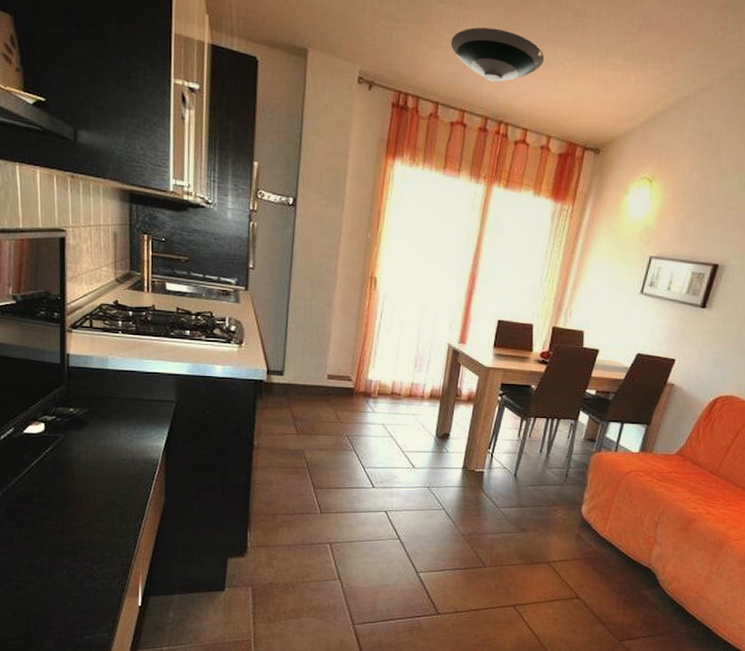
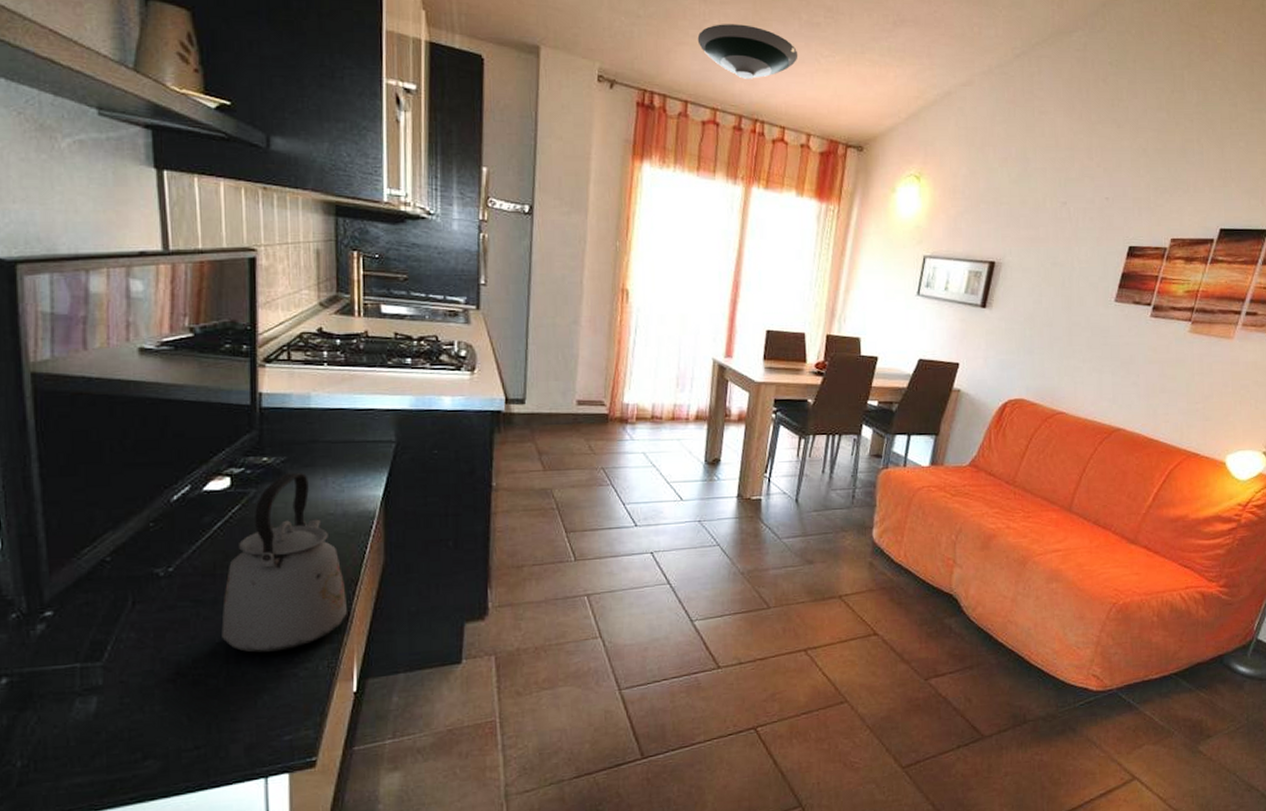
kettle: none [37,422,135,569] -> present [221,472,347,653]

